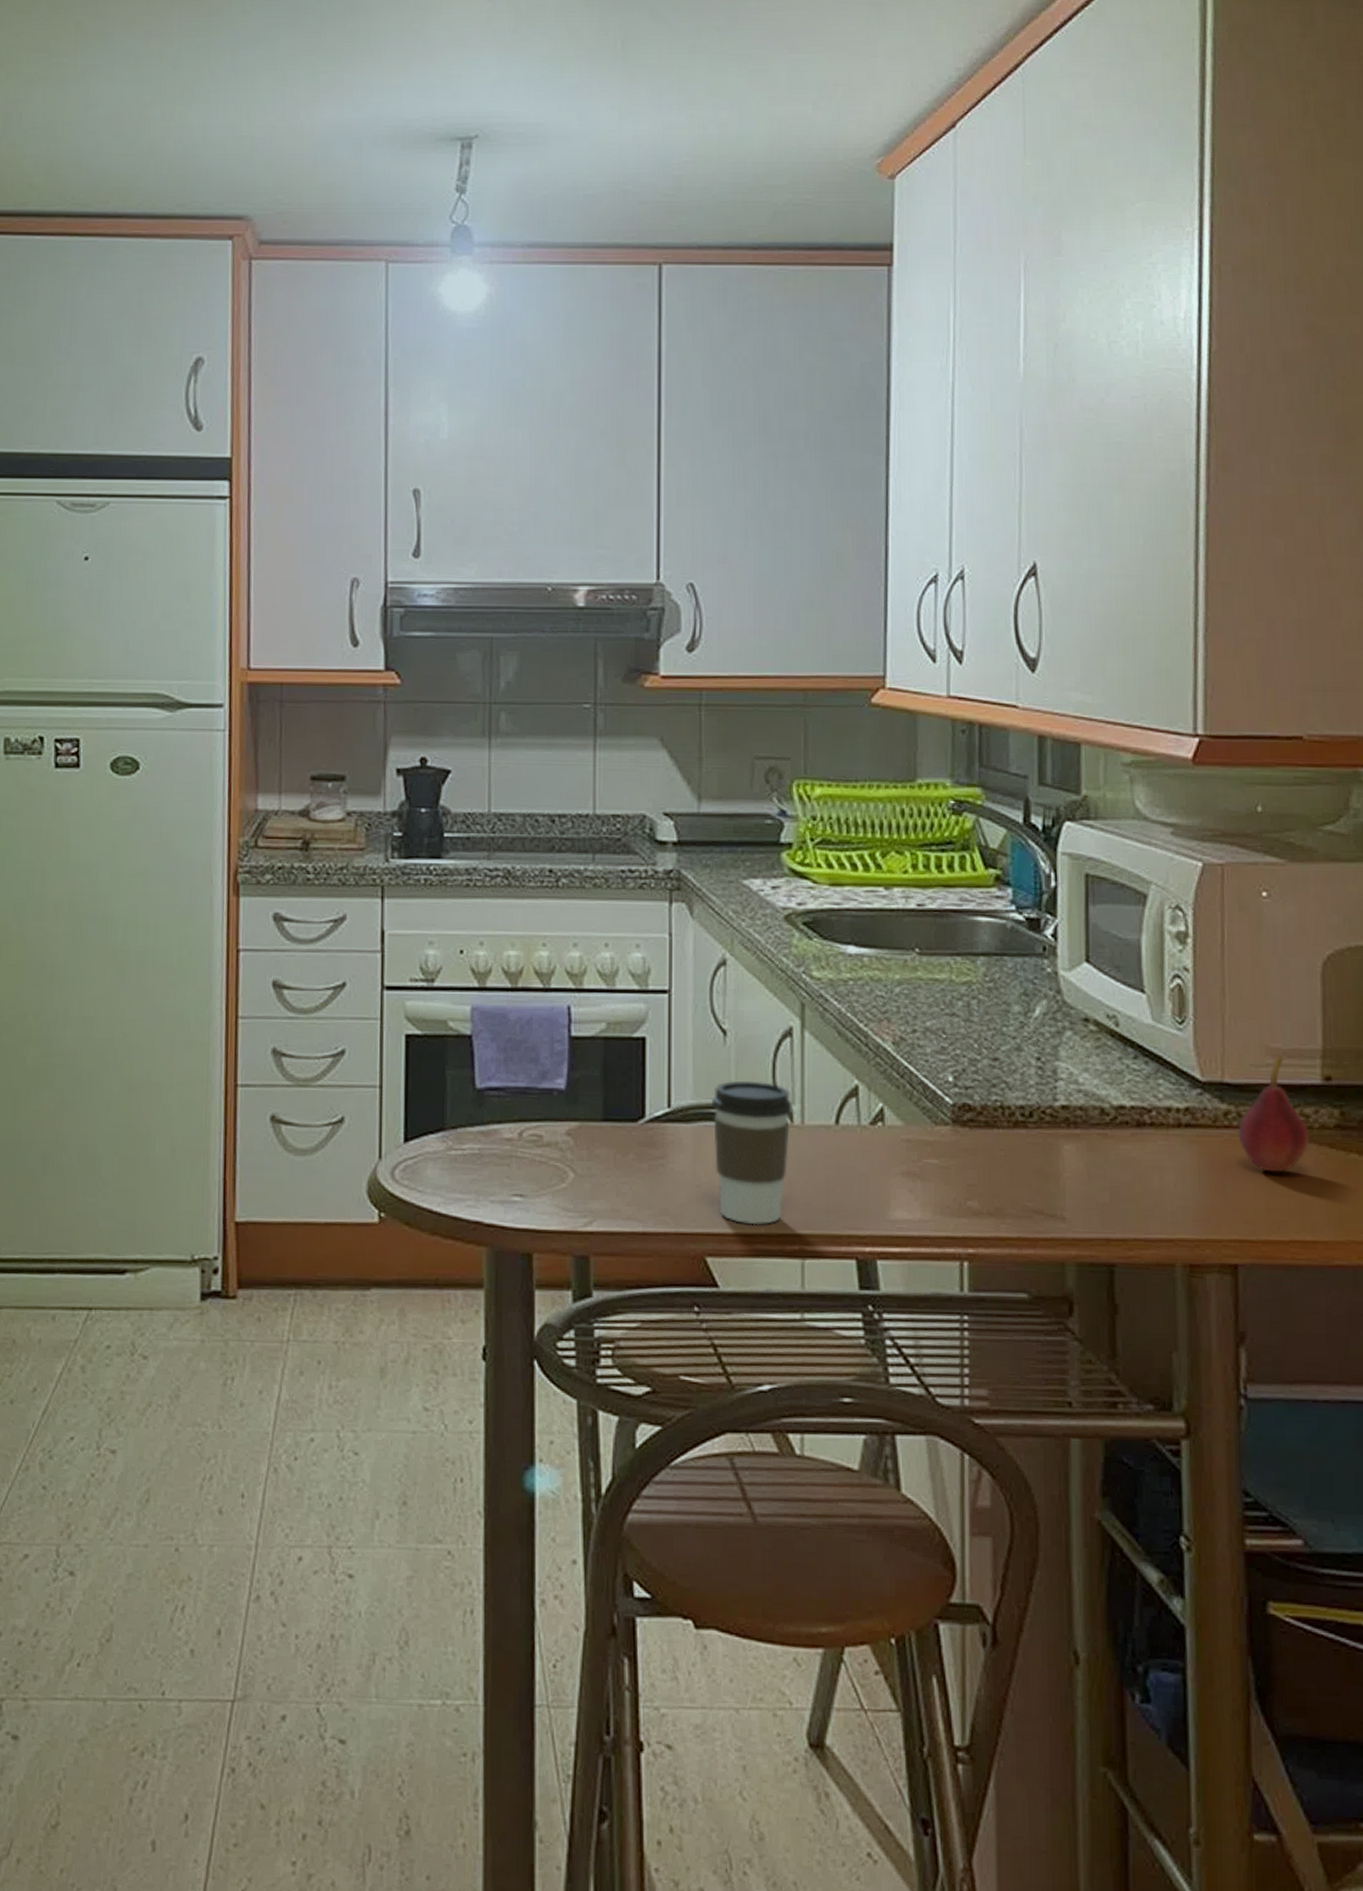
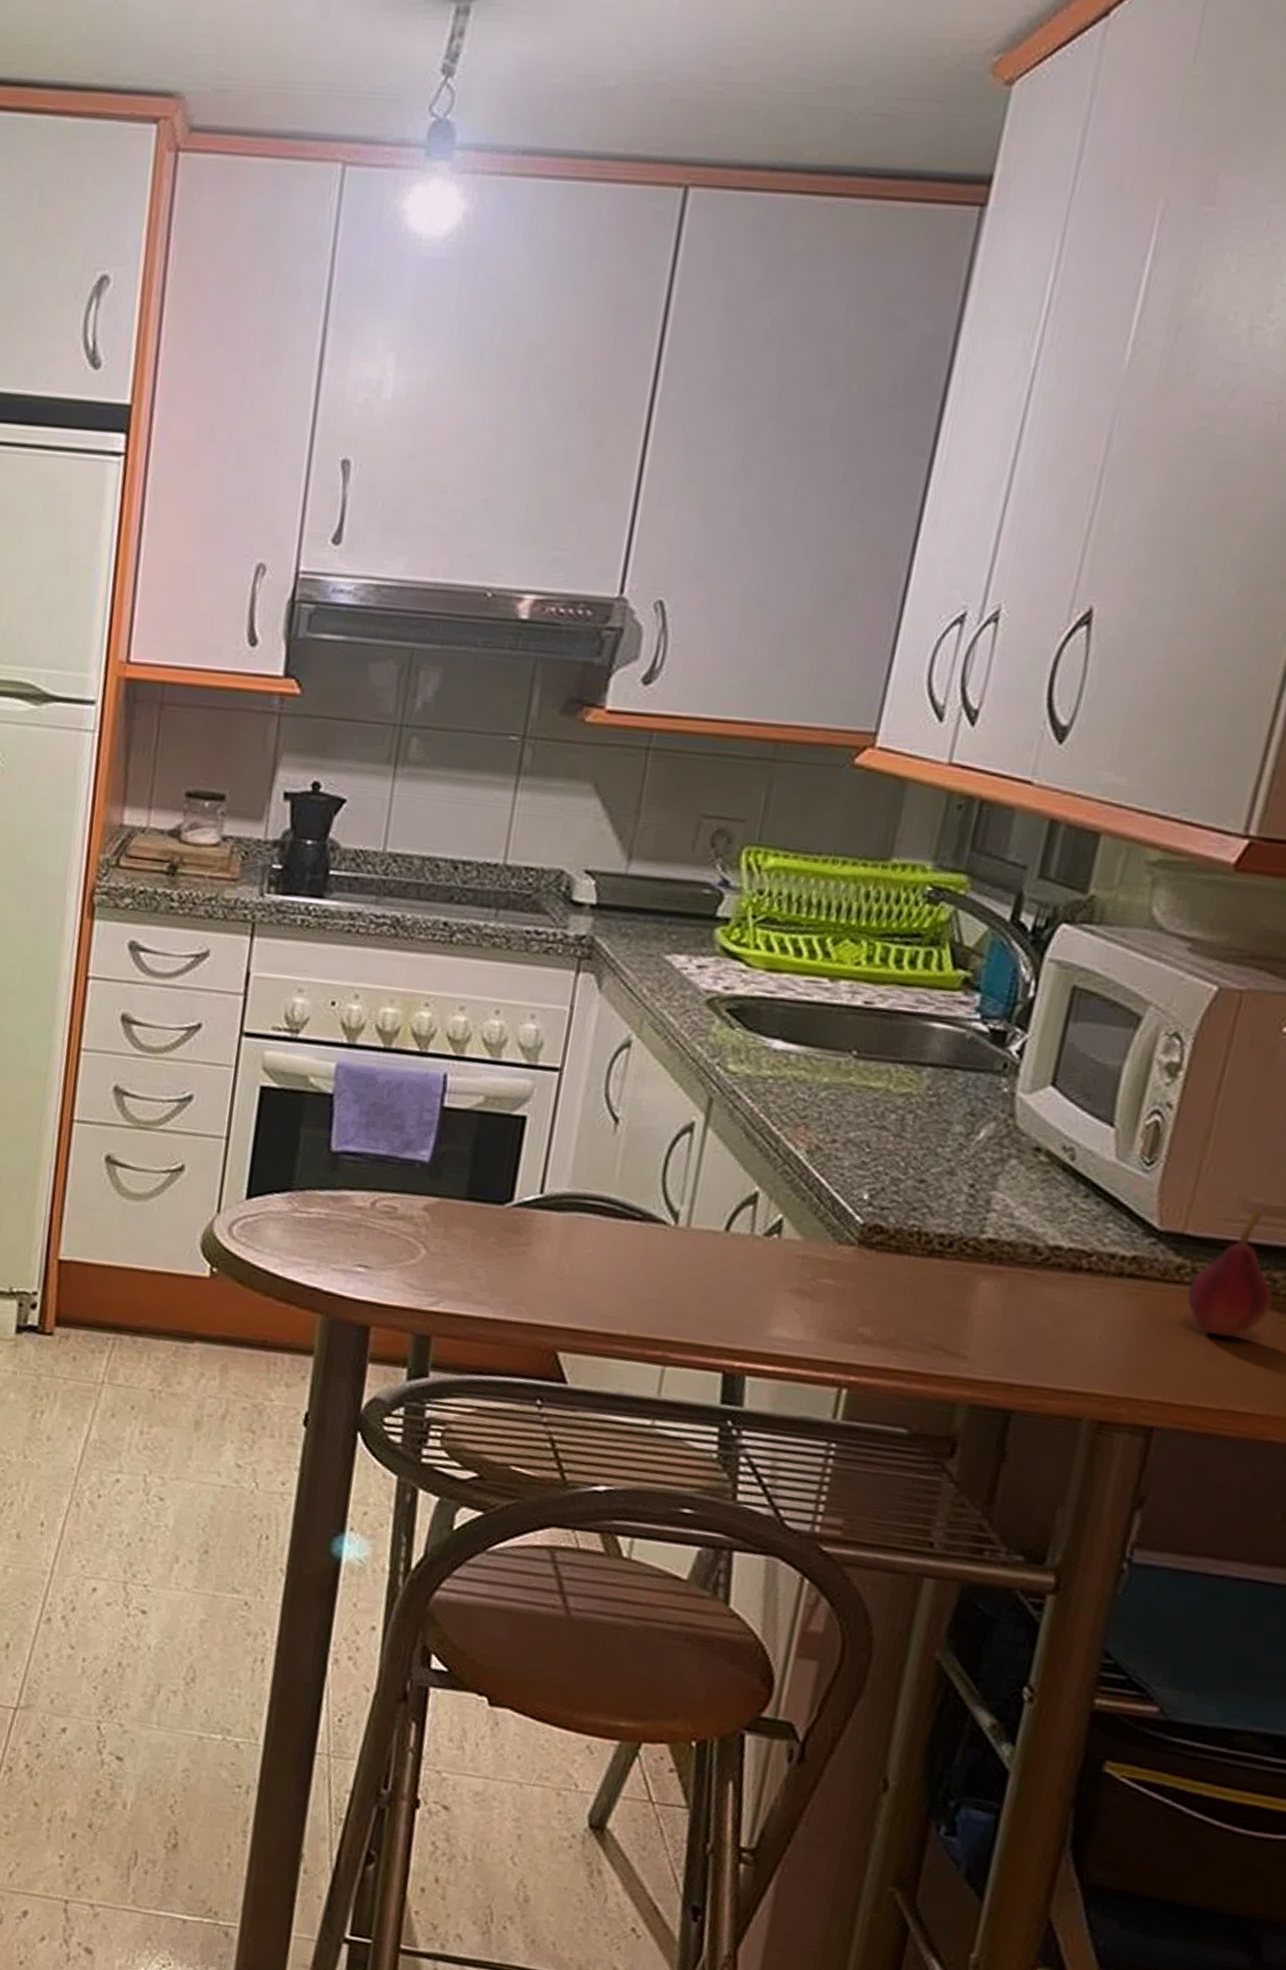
coffee cup: present [711,1080,794,1225] -> none [580,1172,682,1326]

